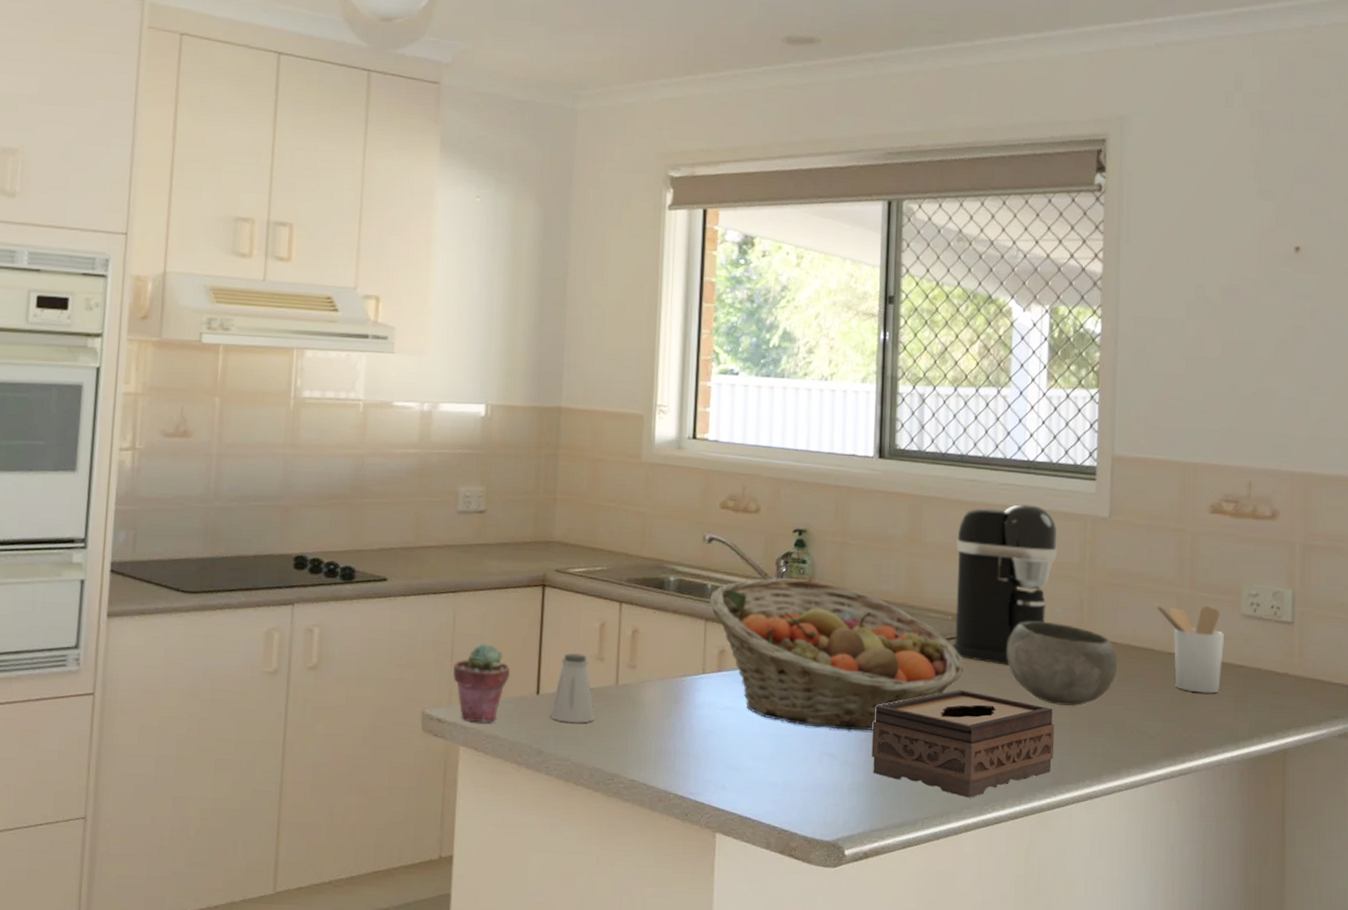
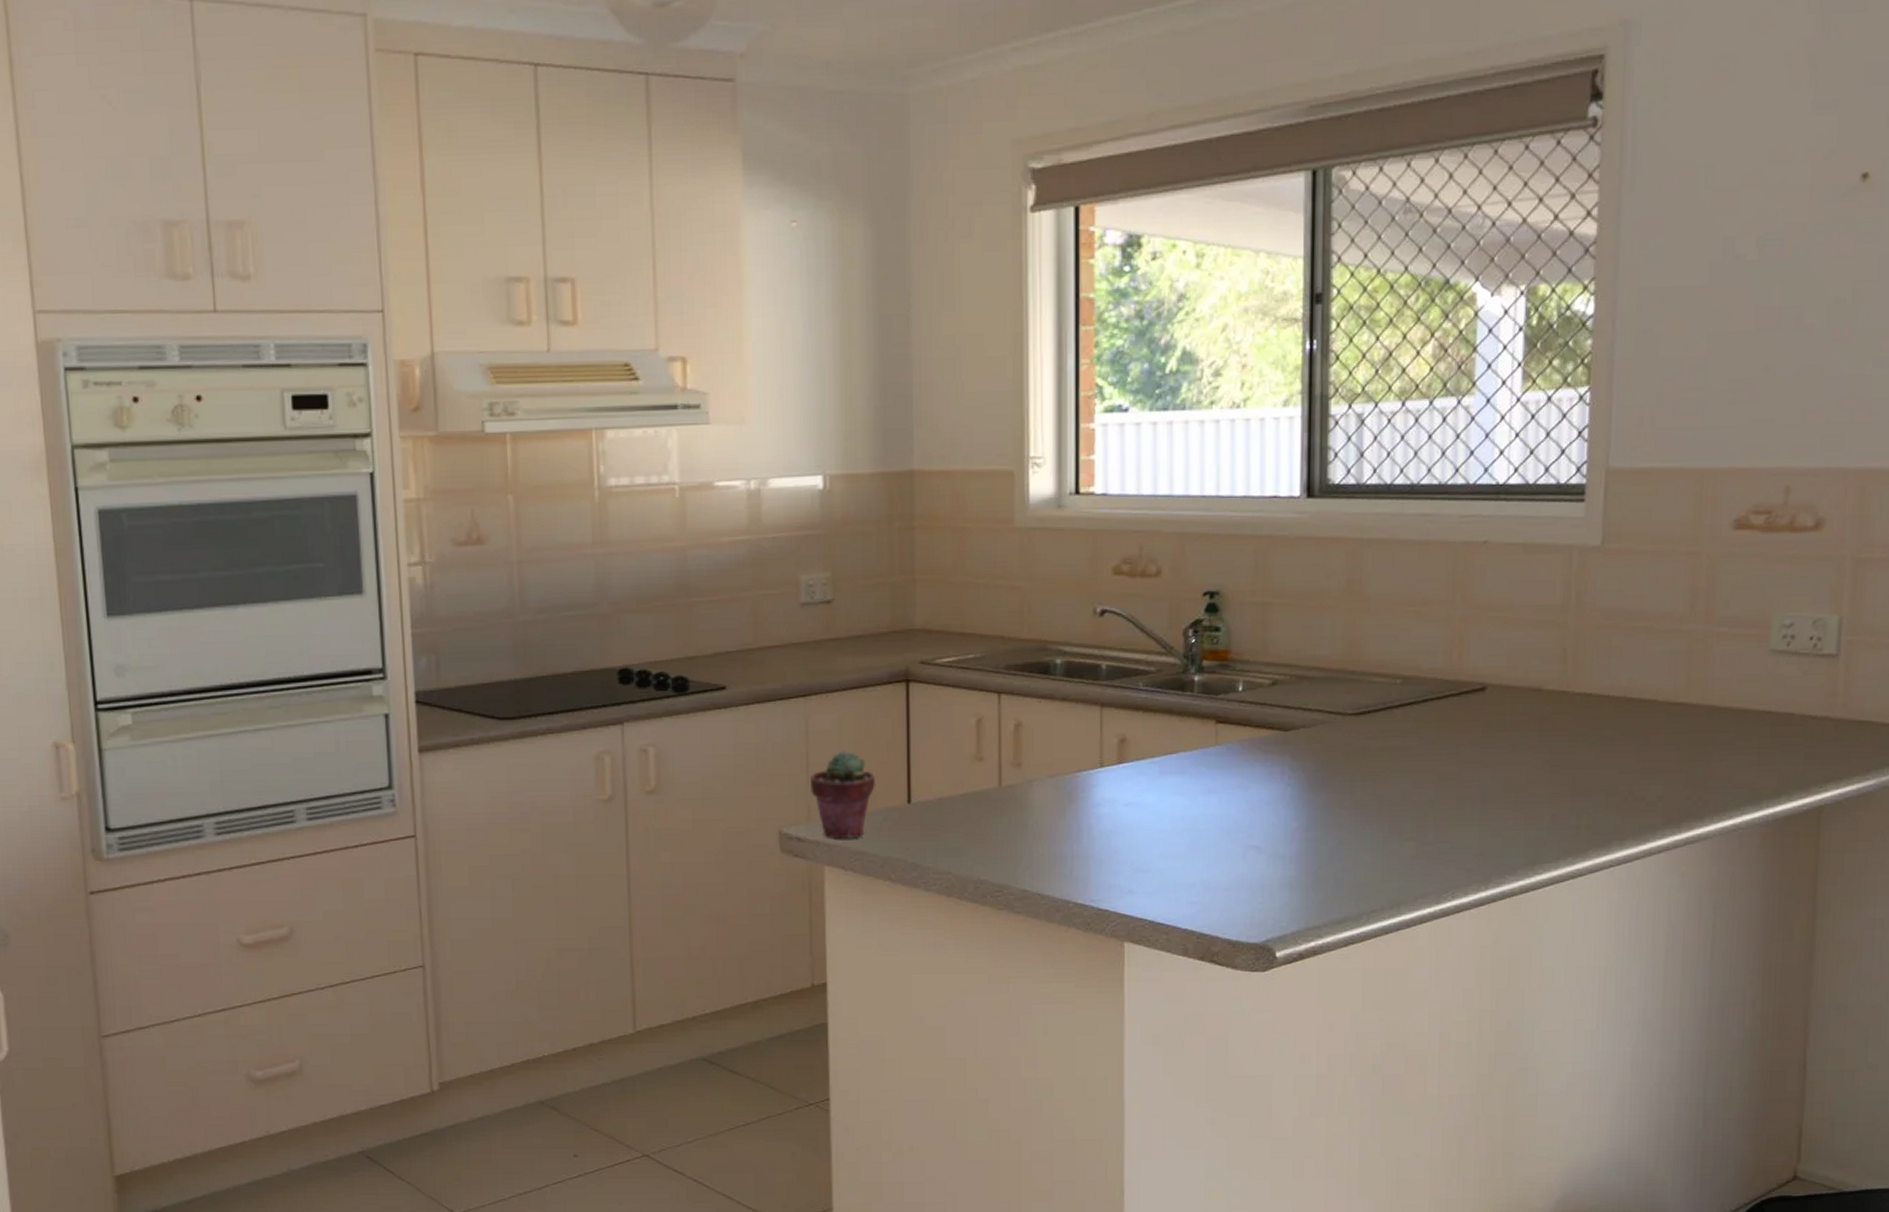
saltshaker: present [550,653,595,723] -> none [925,755,977,832]
fruit basket: present [709,577,963,732] -> none [1105,648,1416,821]
tissue box: present [871,689,1055,798] -> none [1305,763,1530,886]
coffee maker: present [952,503,1057,665] -> none [1402,537,1535,732]
bowl: present [1006,621,1118,707] -> none [1469,677,1610,774]
utensil holder: present [1153,602,1225,694] -> none [1656,642,1748,748]

